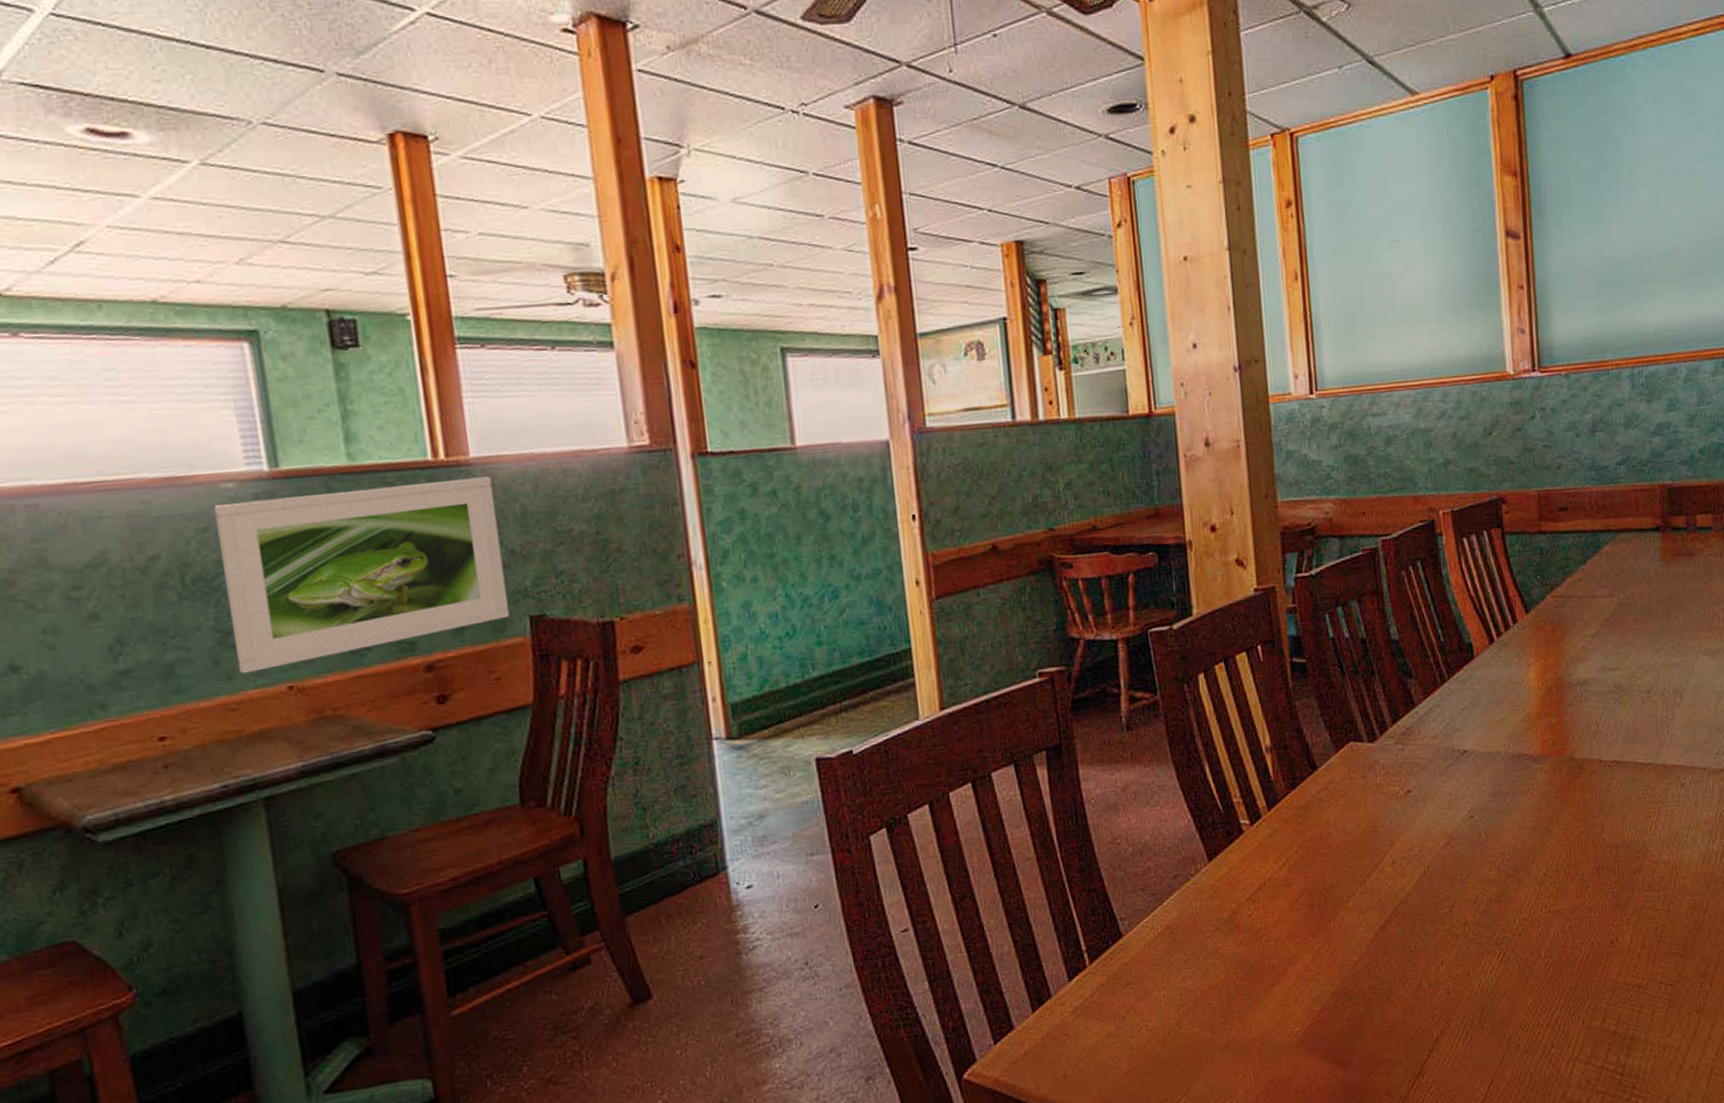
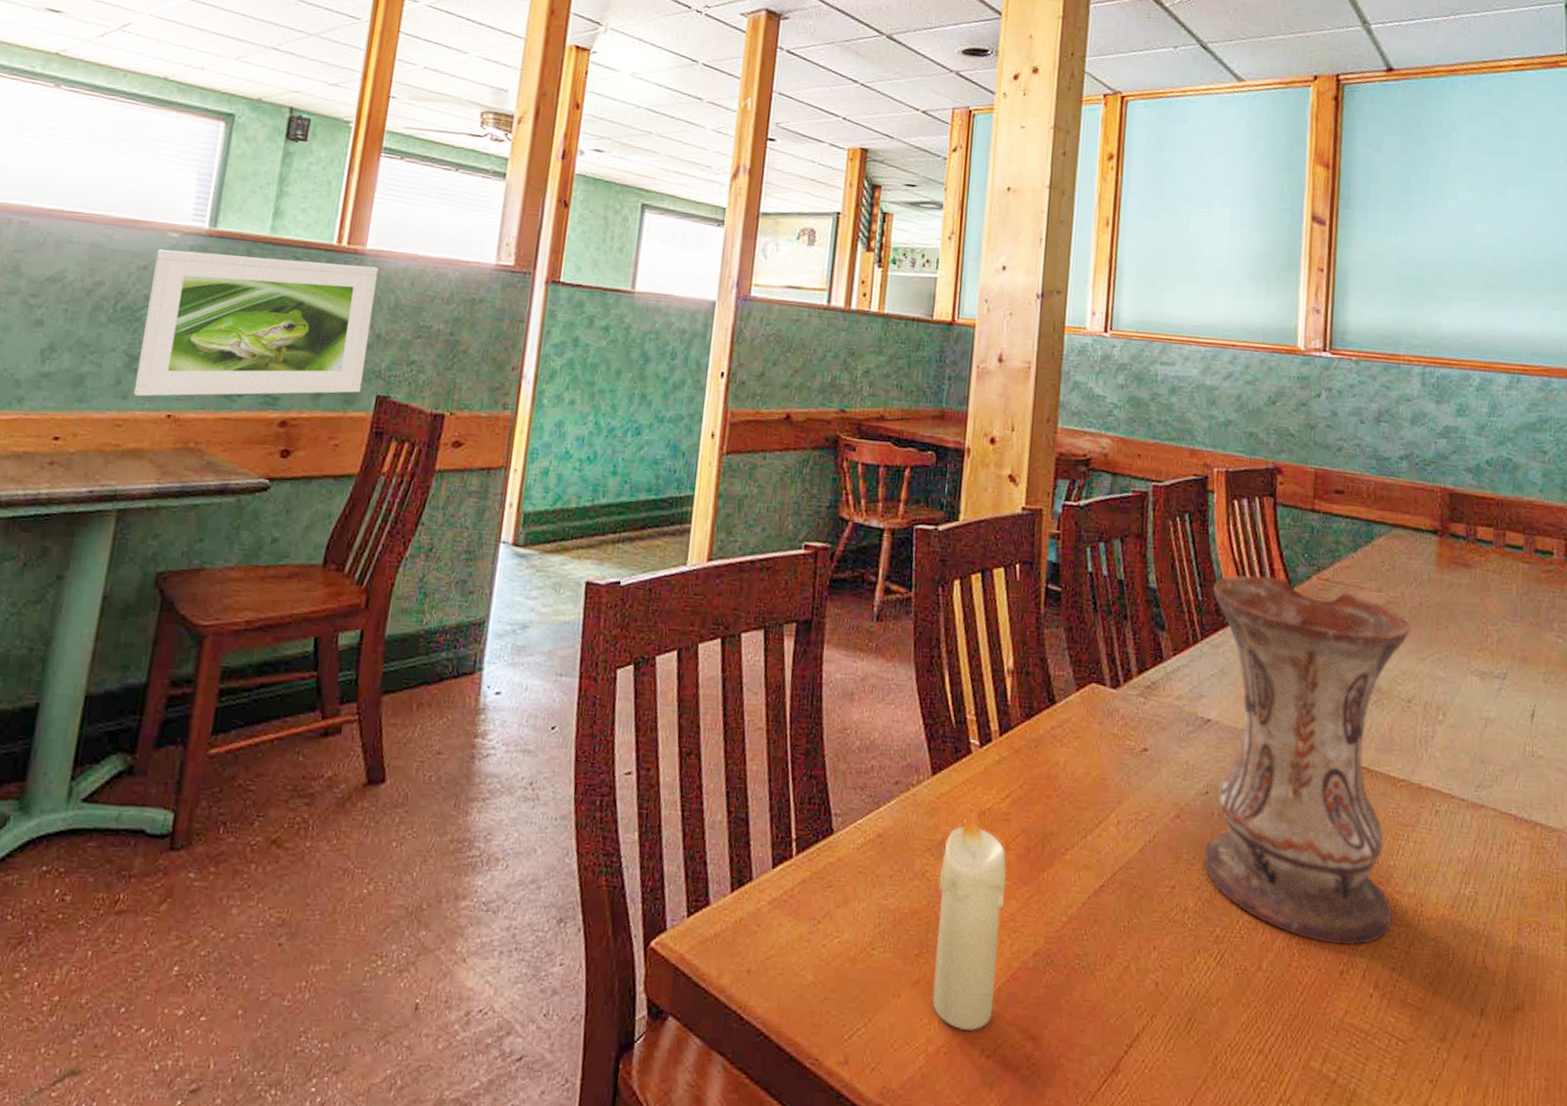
candle: none [1231,880,1302,1076] -> present [932,807,1007,1031]
vase: none [1453,603,1652,921] -> present [1204,575,1410,946]

